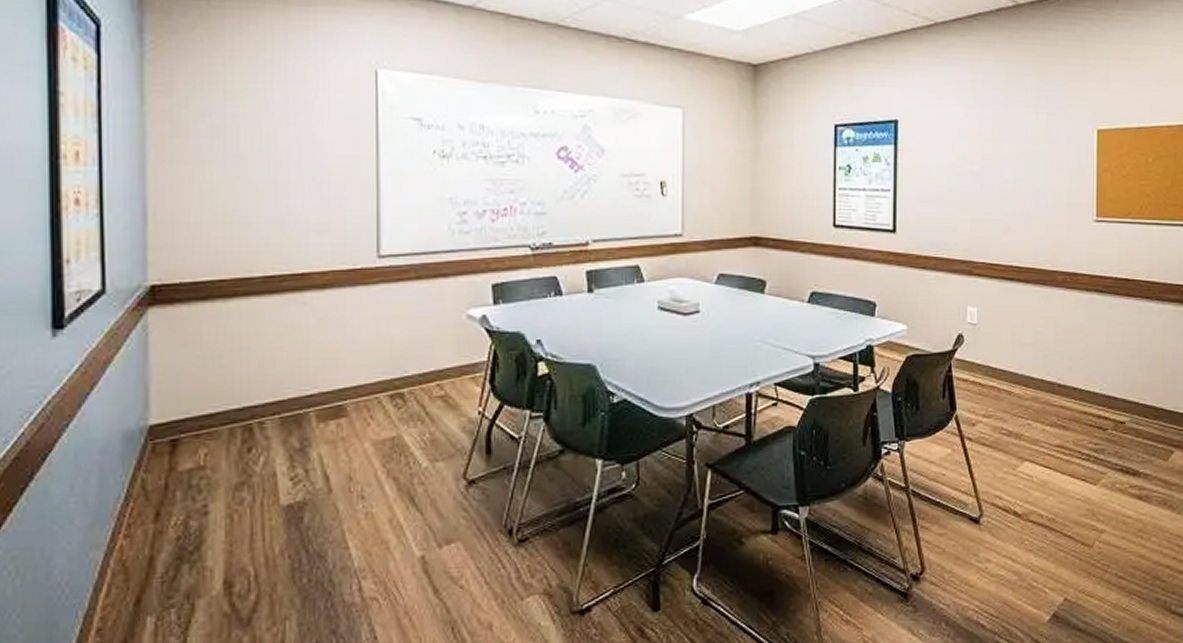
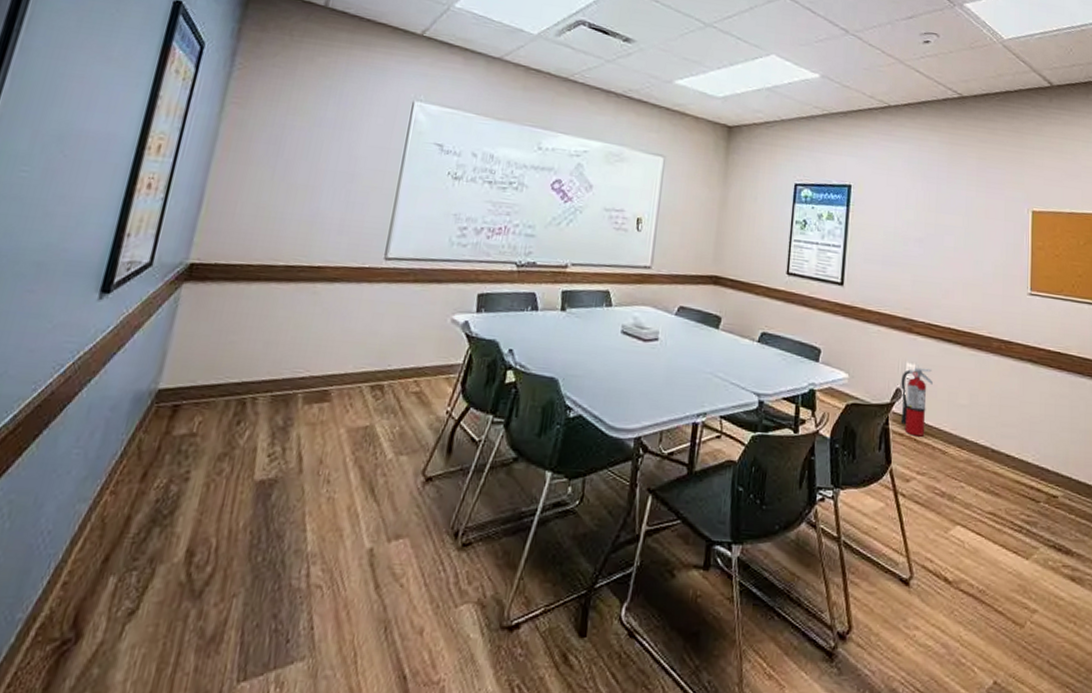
fire extinguisher: none [963,307,996,380] -> present [900,364,933,437]

